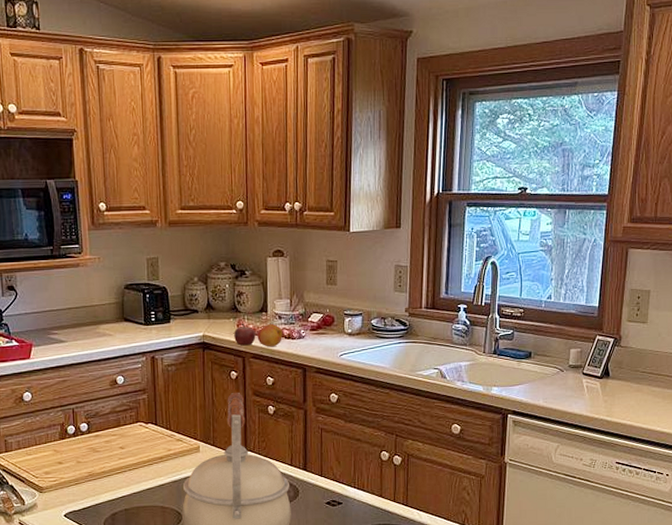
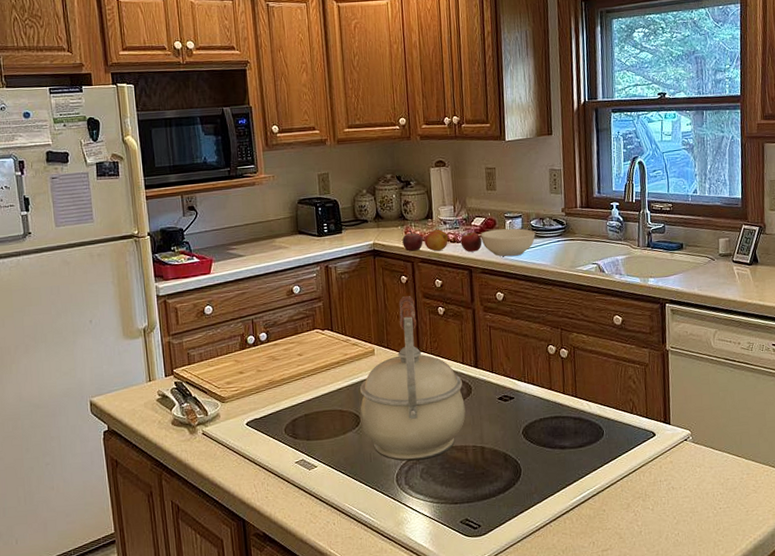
fruit: none [296,328,319,350] -> present [460,231,482,252]
bowl: none [317,327,376,357] -> present [480,228,536,257]

